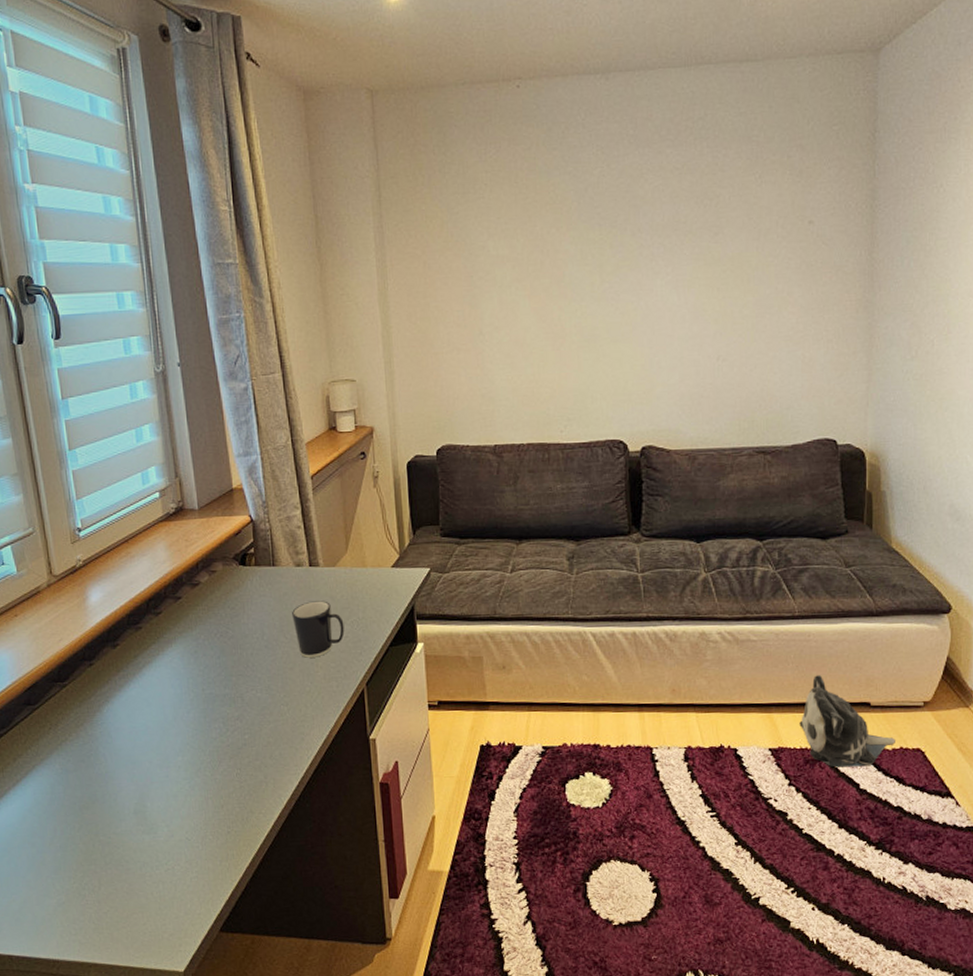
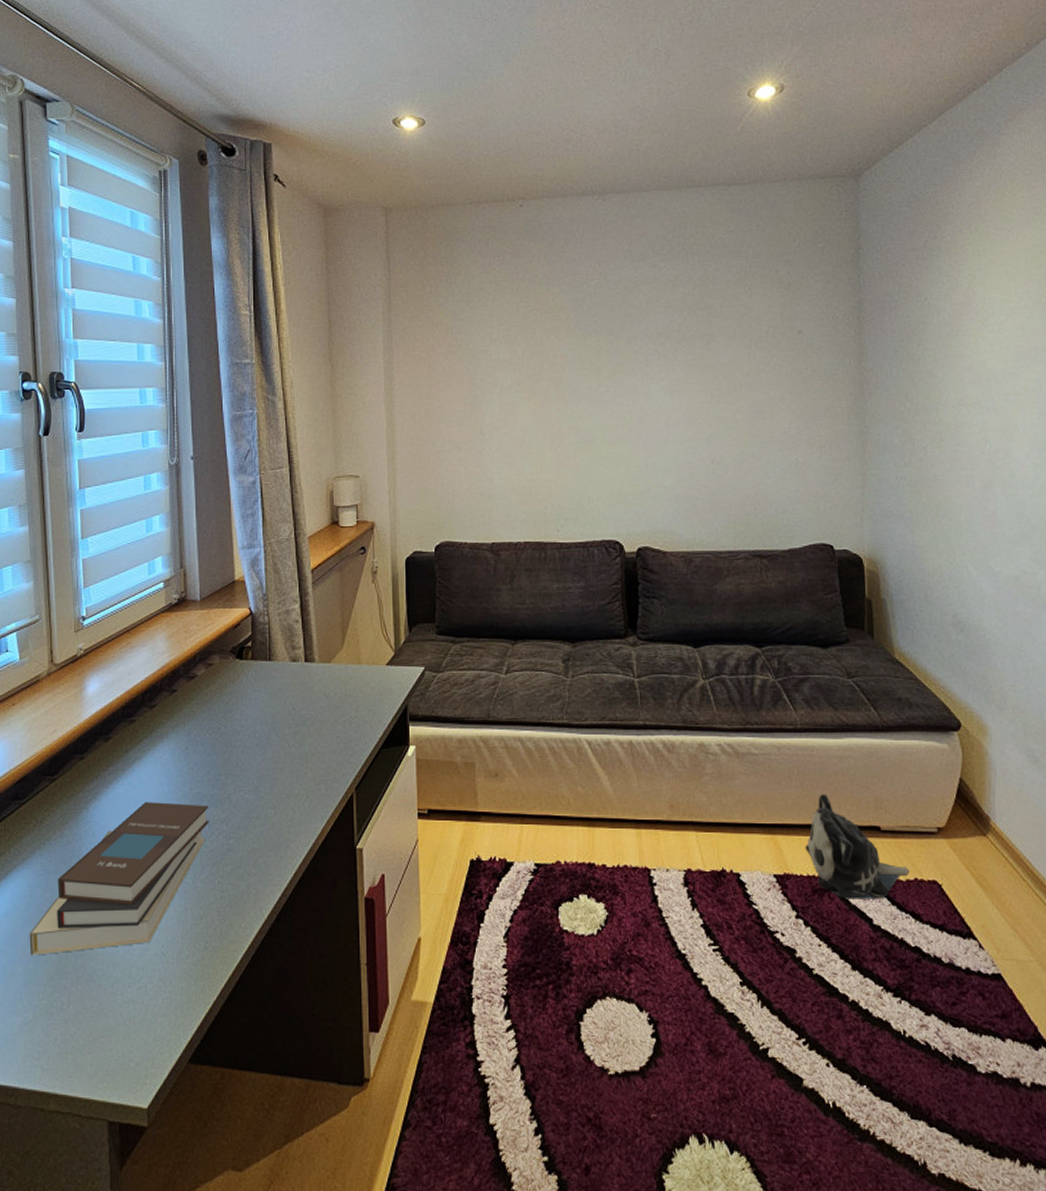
books: none [55,703,224,845] -> present [29,802,209,955]
mug: present [292,601,345,658] -> none [285,698,336,758]

